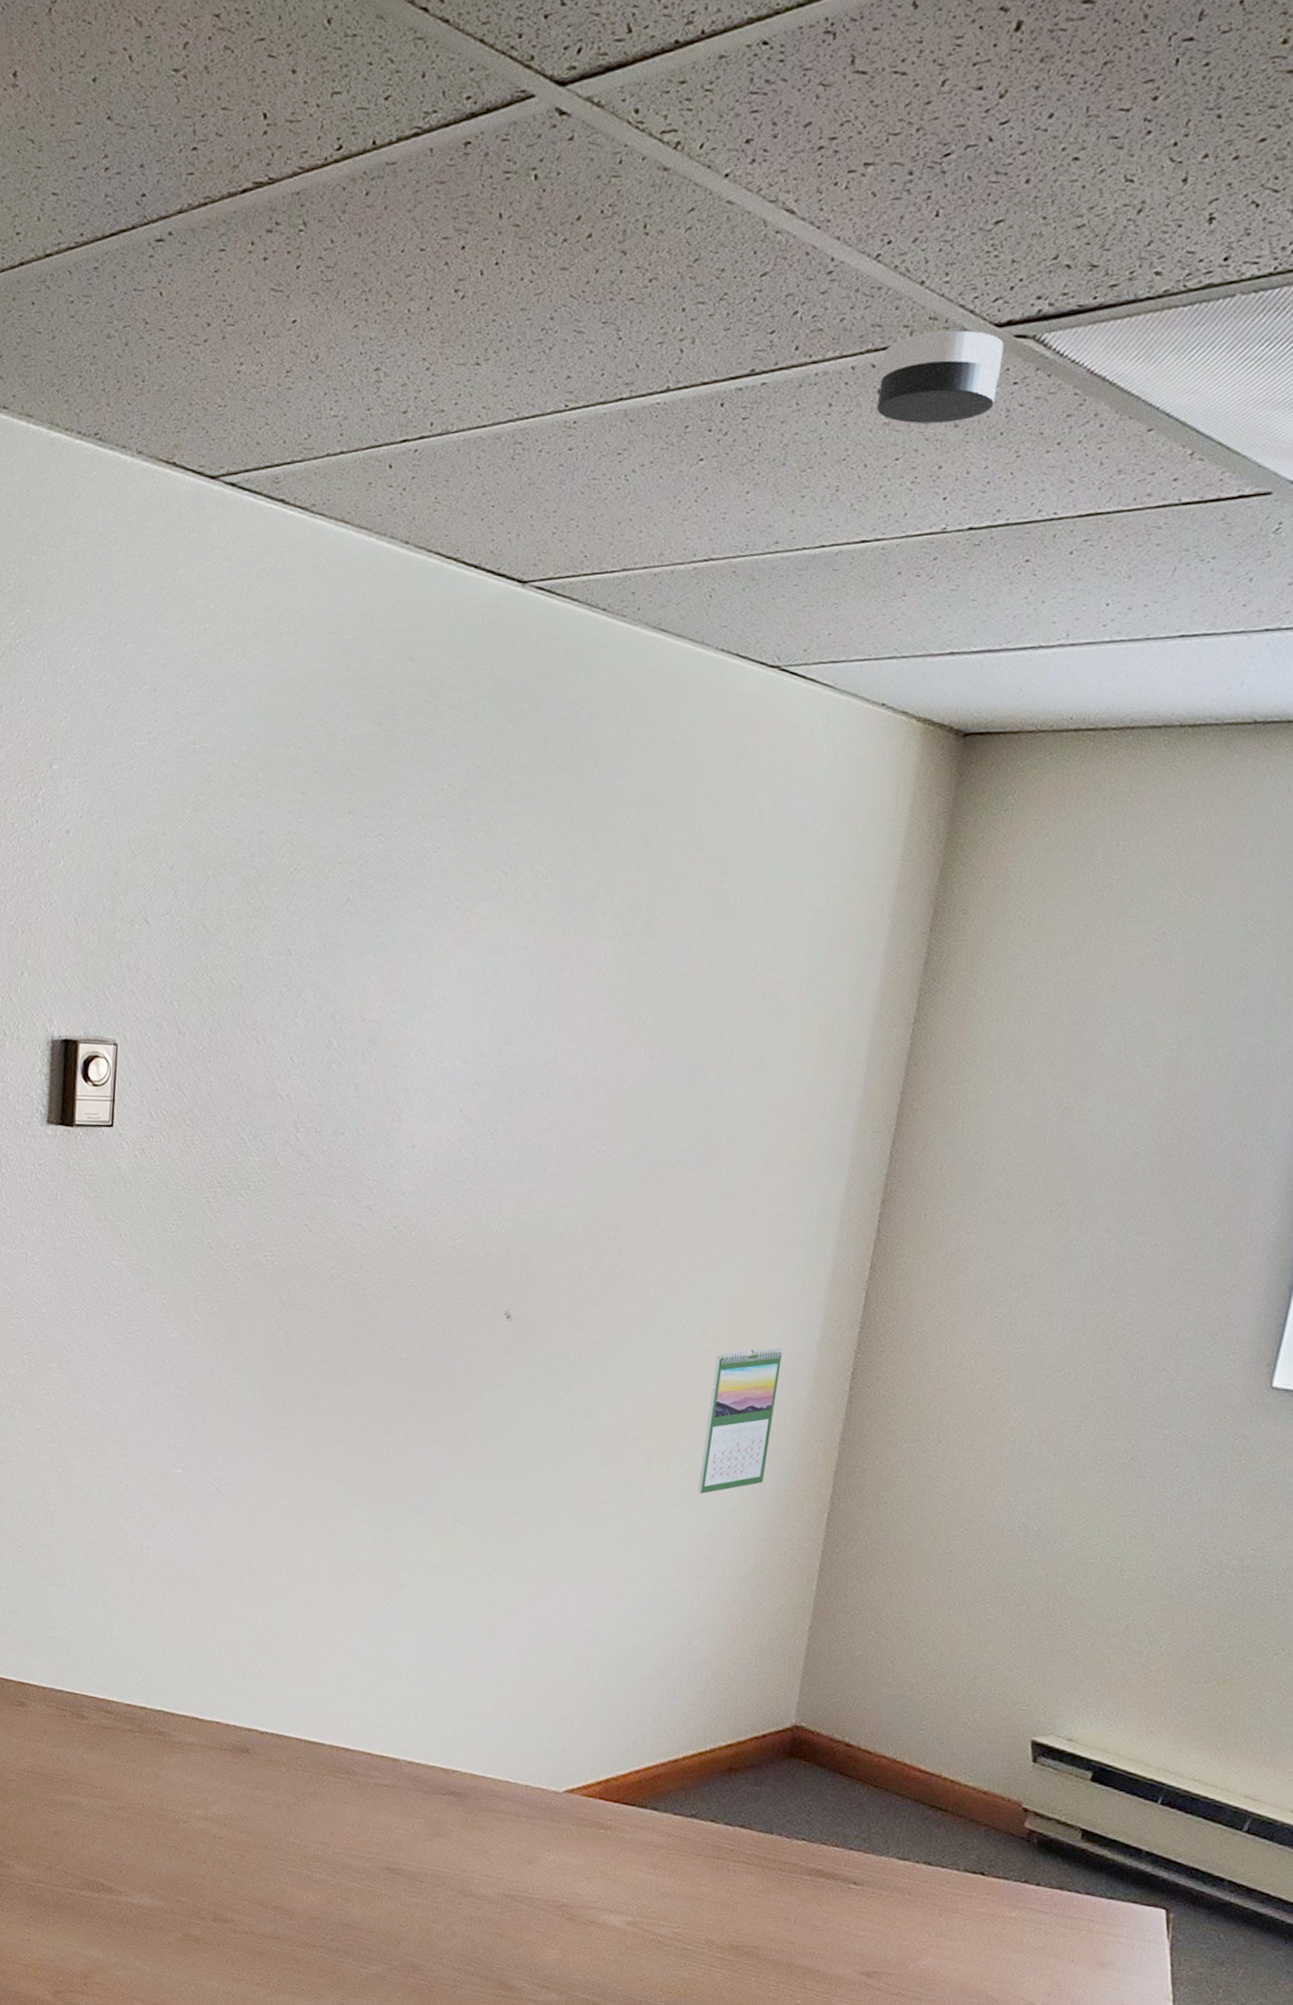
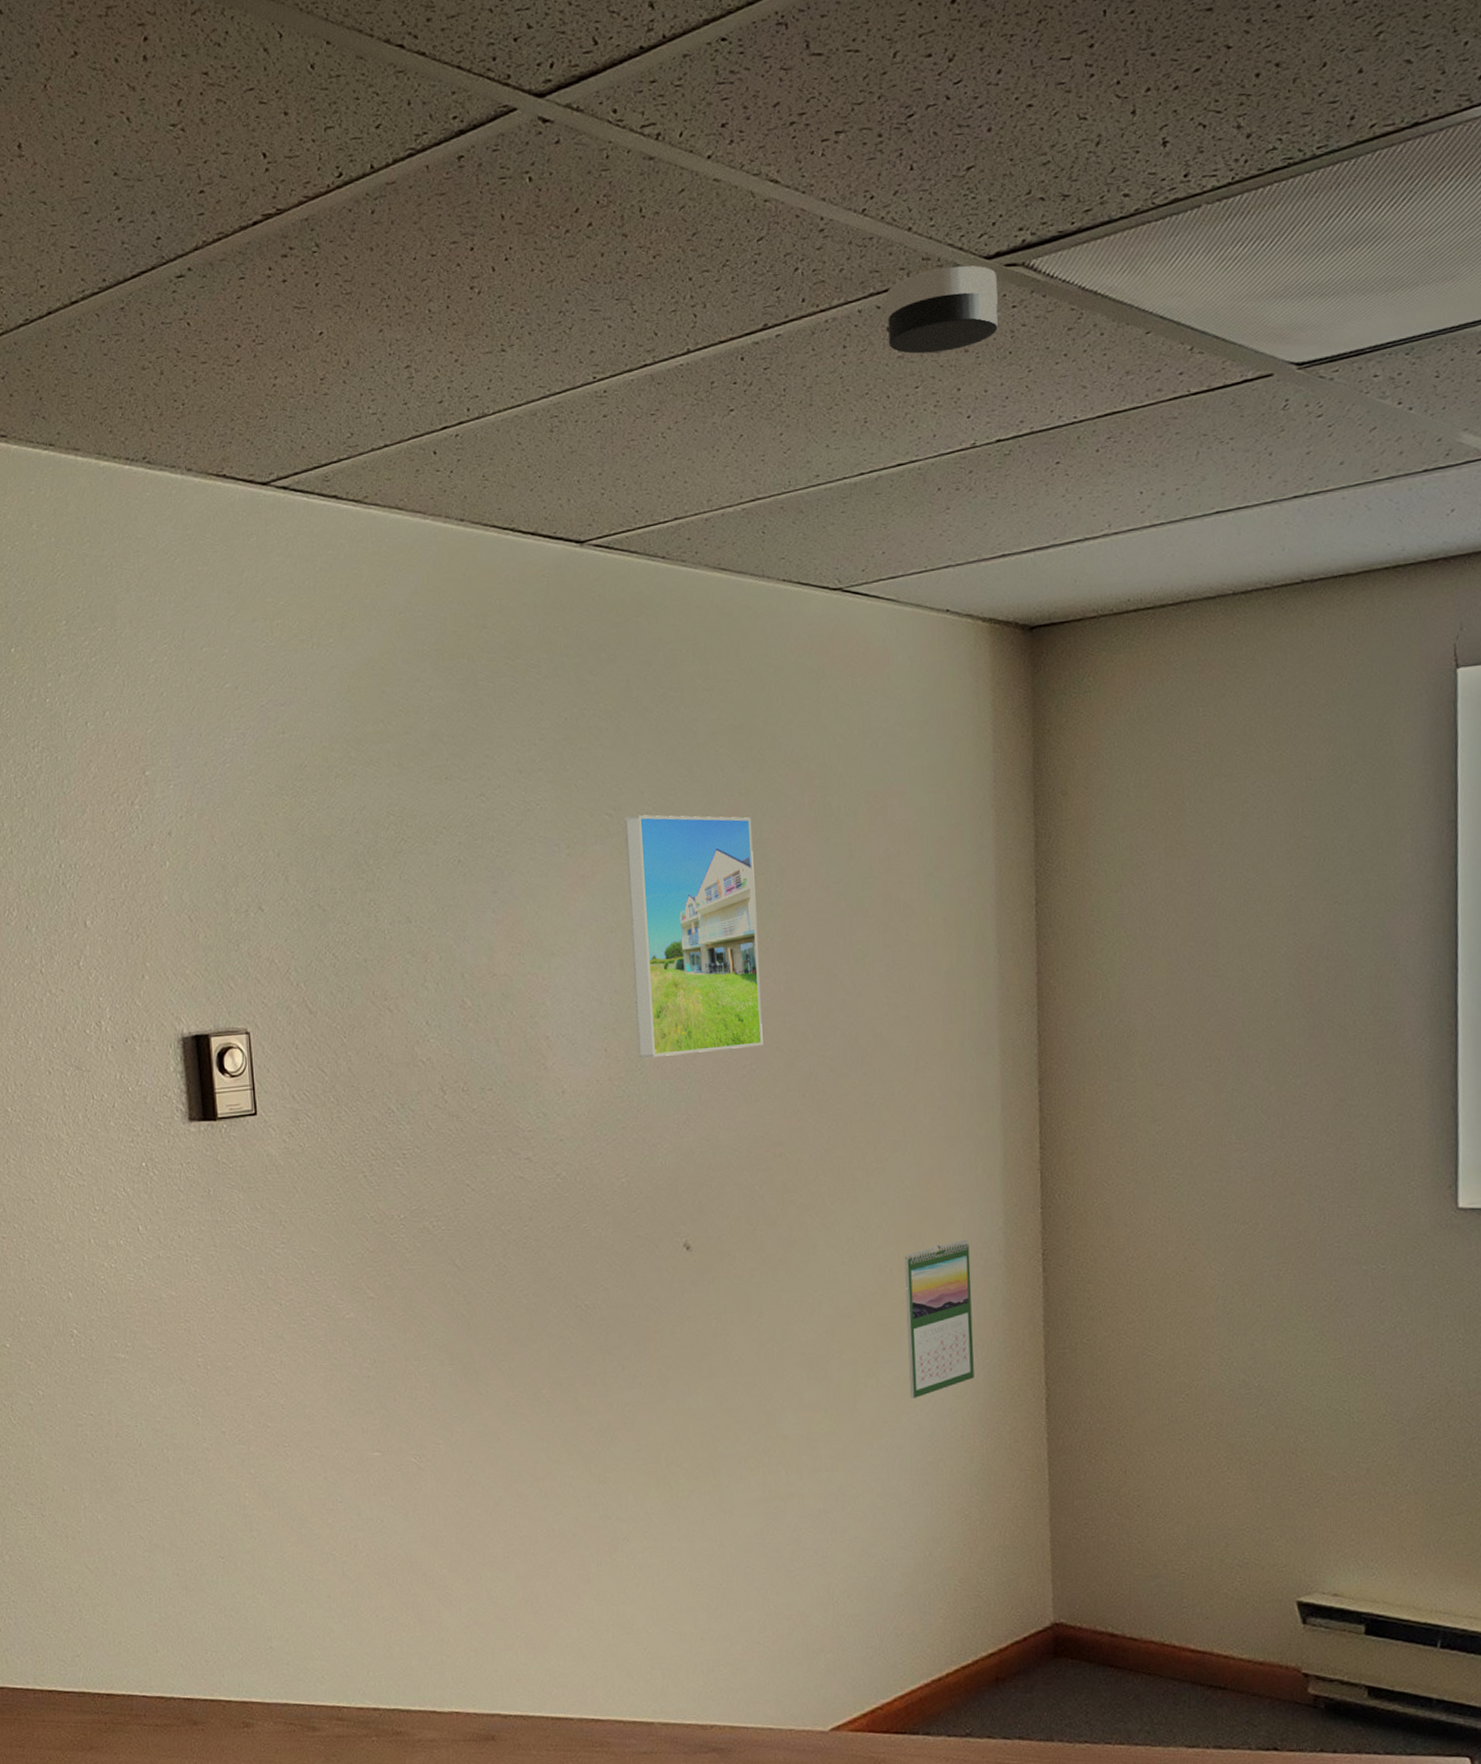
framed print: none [493,876,645,1128] -> present [624,815,763,1058]

